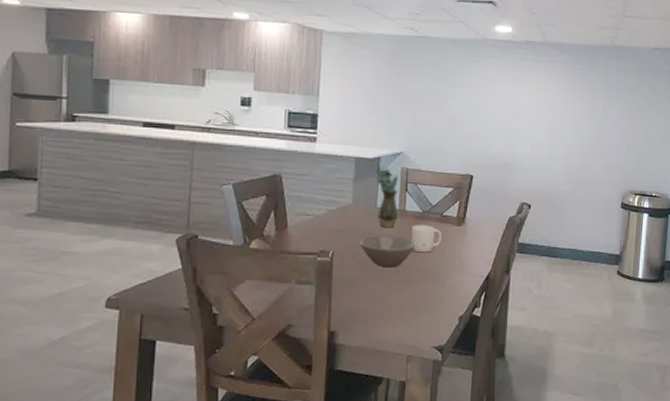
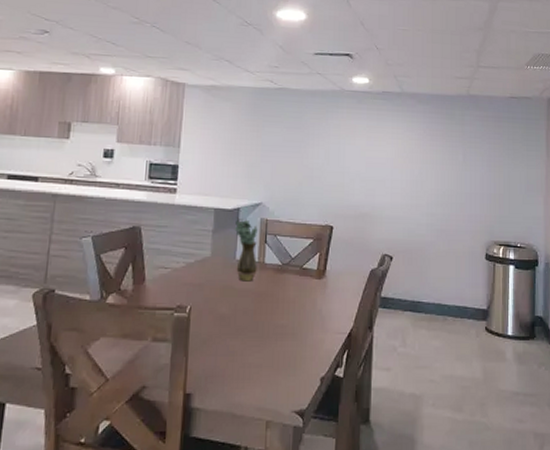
bowl: present [358,235,417,268] -> none [216,289,277,324]
mug: present [410,224,443,253] -> none [270,278,303,308]

